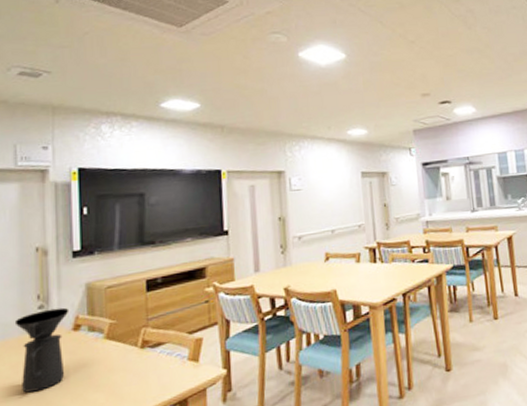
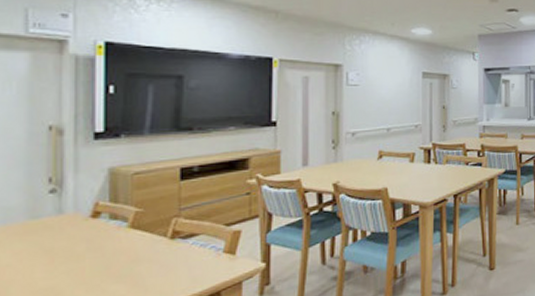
coffee maker: present [14,307,70,393] -> none [19,192,88,283]

